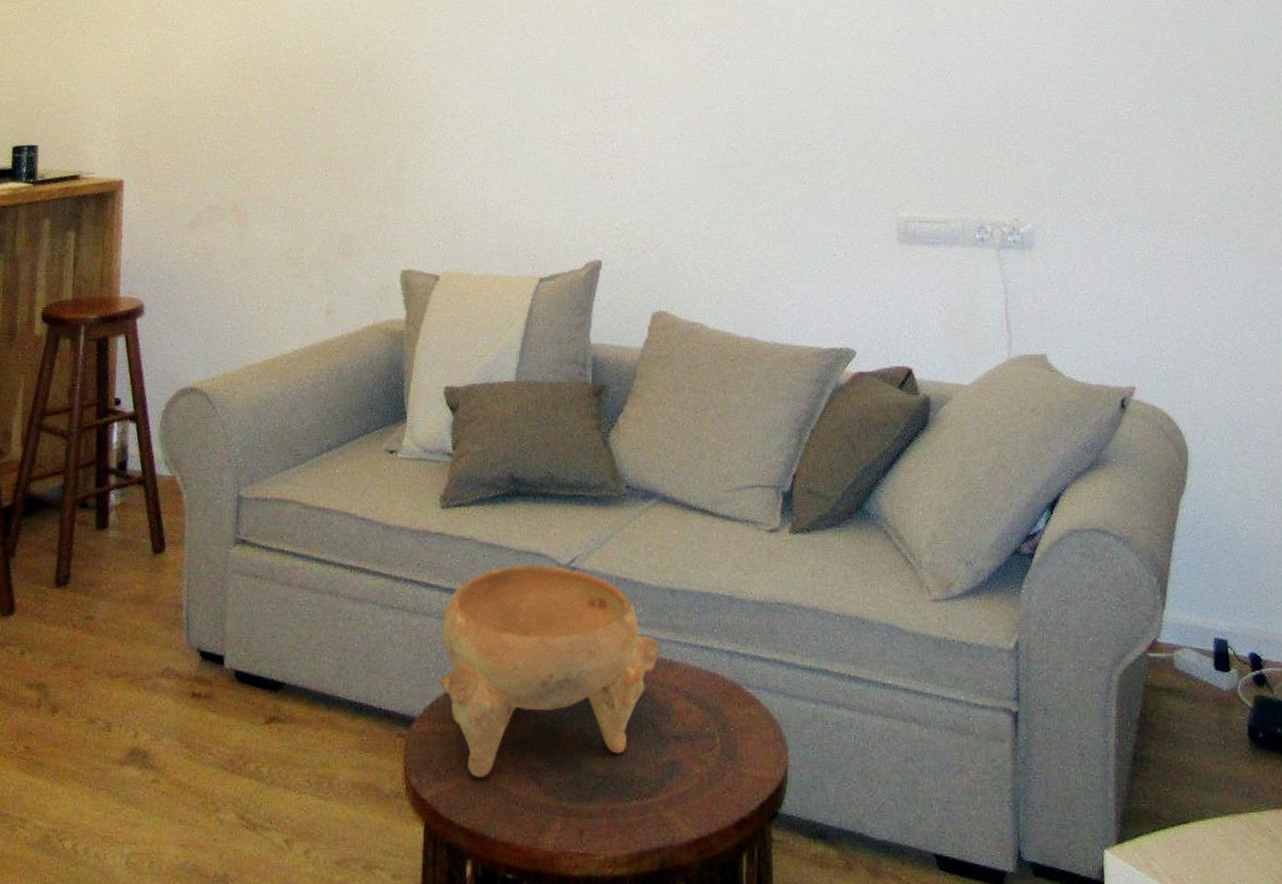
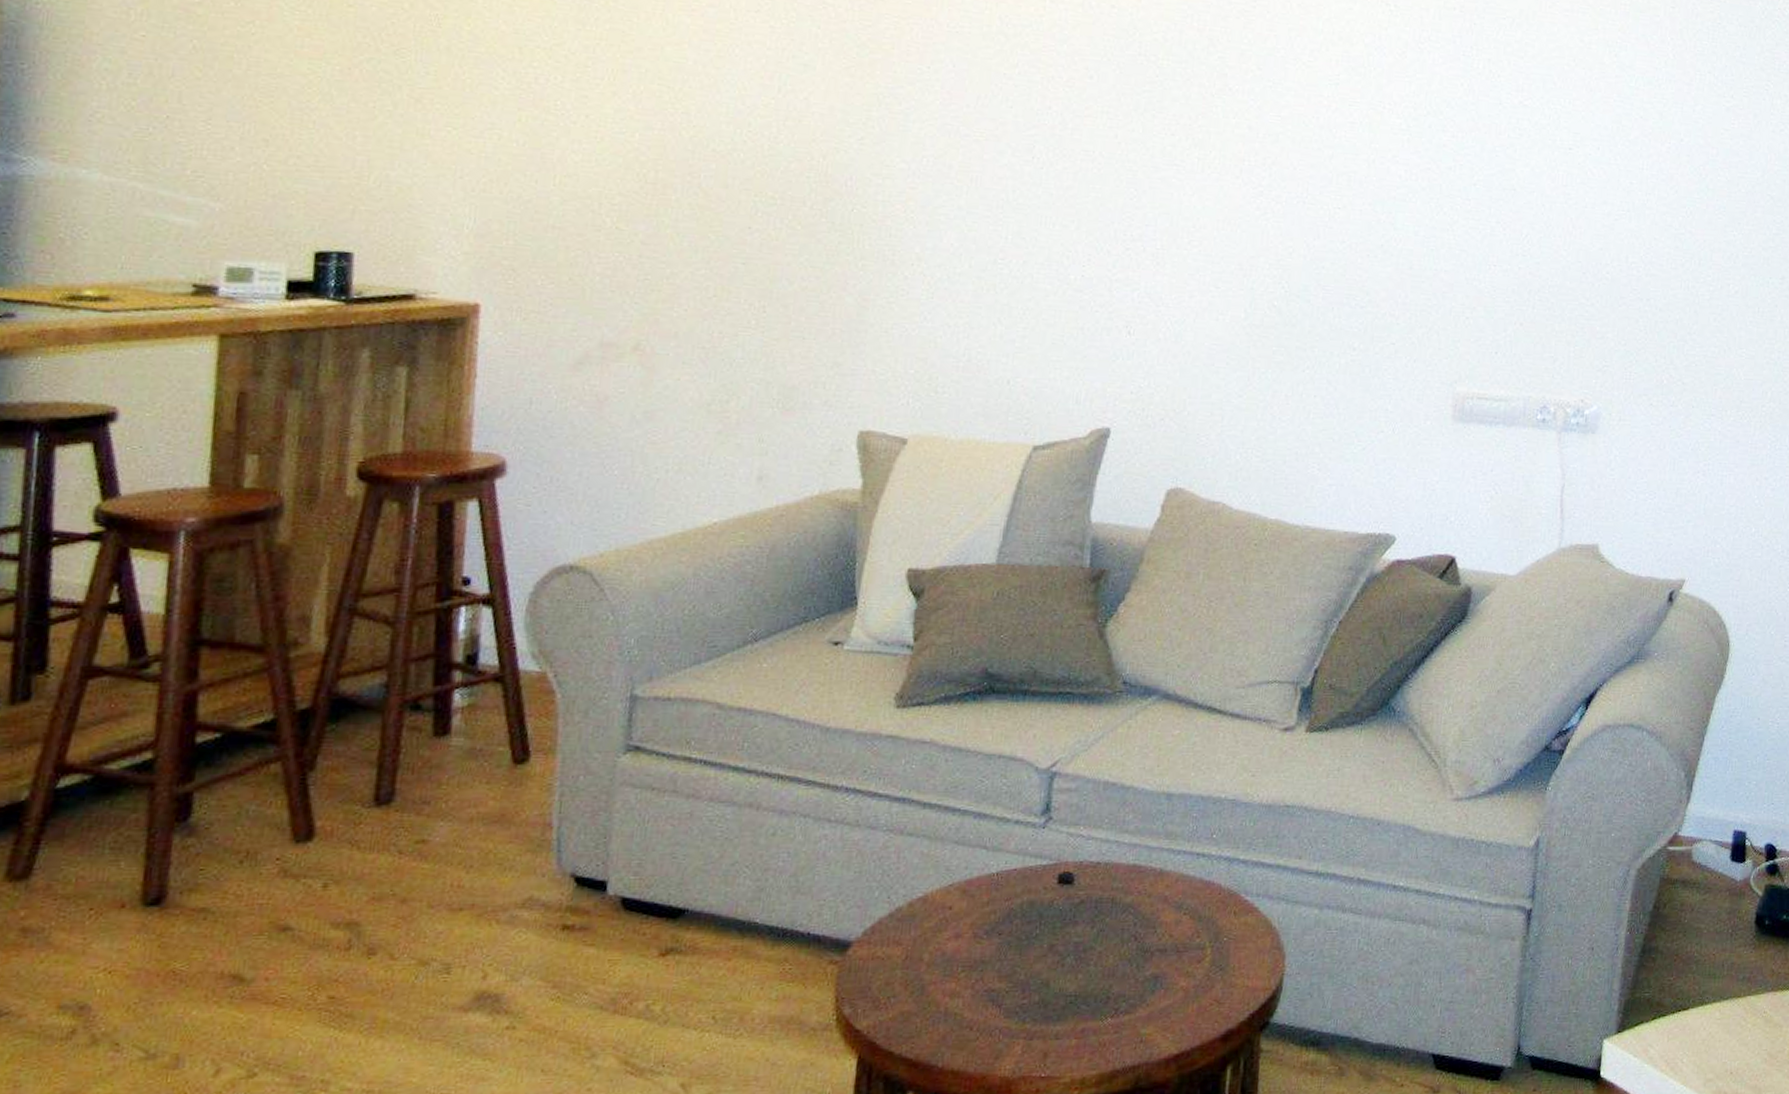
decorative bowl: present [440,564,660,777] -> none [884,769,1150,1003]

